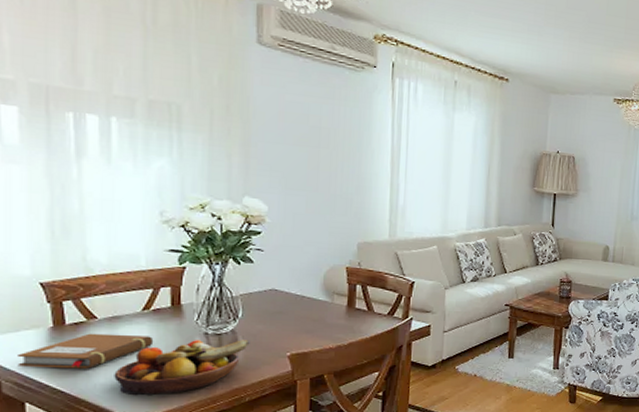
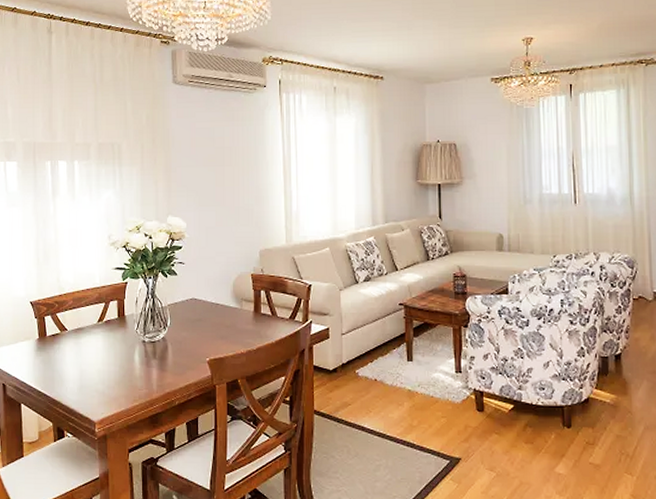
notebook: present [17,333,154,369] -> none [16,343,106,374]
fruit bowl: present [114,340,250,396] -> none [79,347,177,399]

